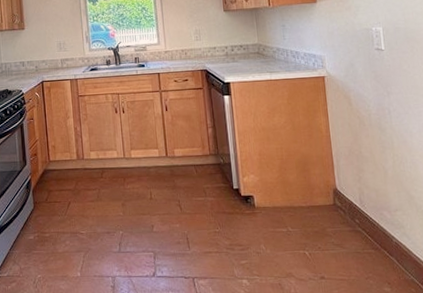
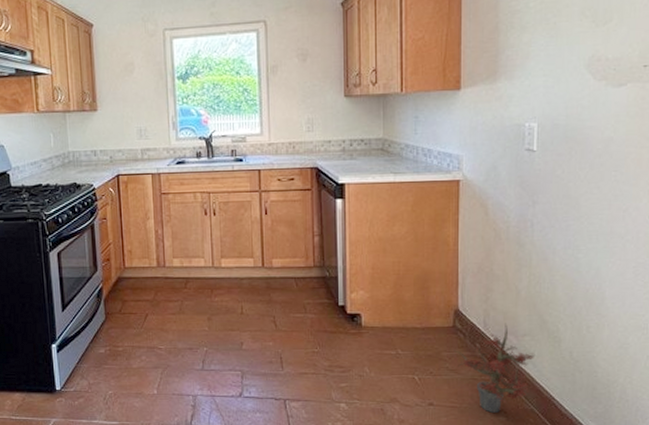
potted plant: none [337,200,408,284] -> present [454,323,536,413]

